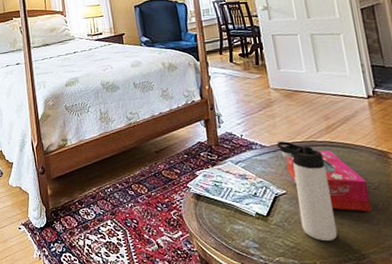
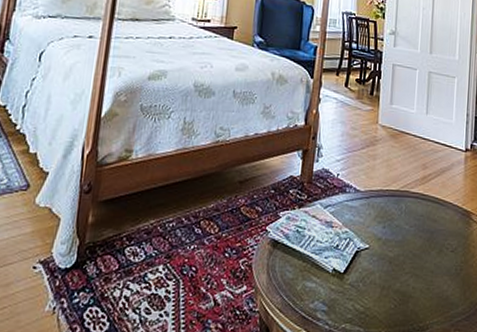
thermos bottle: present [277,141,338,242] -> none [371,187,413,308]
tissue box: present [285,150,372,212] -> none [375,202,447,276]

